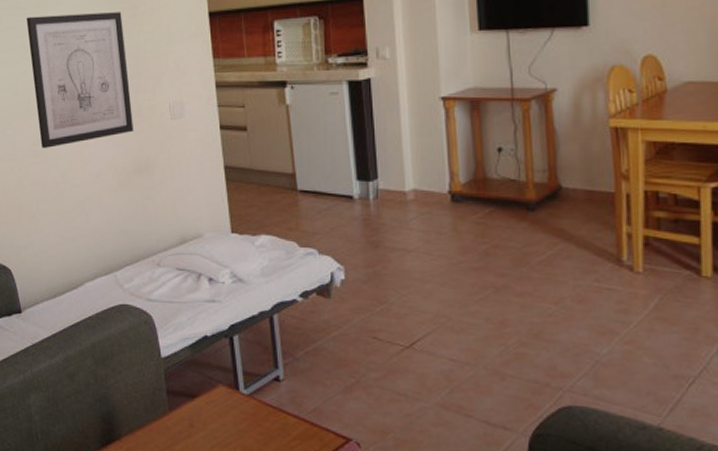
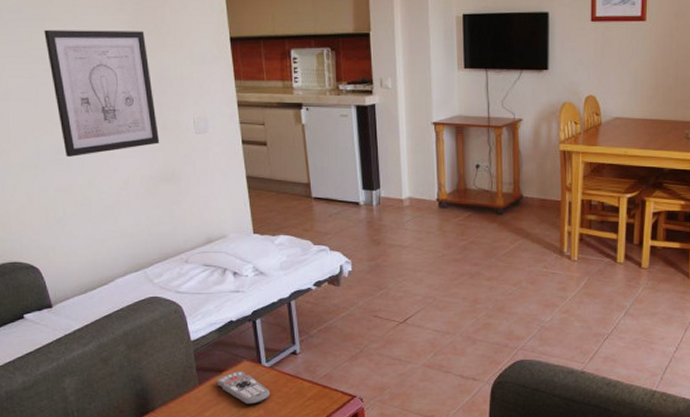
remote control: none [188,397,250,441] -> present [216,370,271,405]

